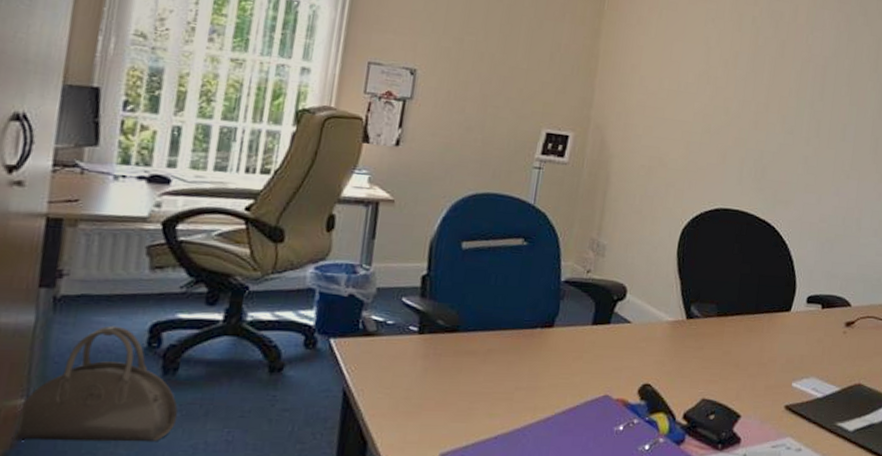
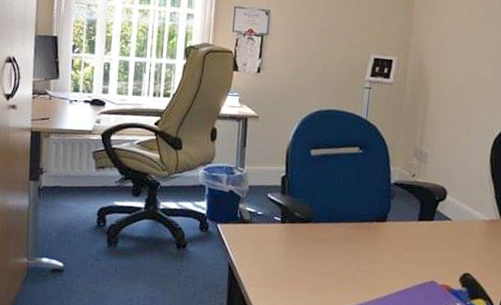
handbag: present [11,325,178,443] -> none [20,209,119,295]

